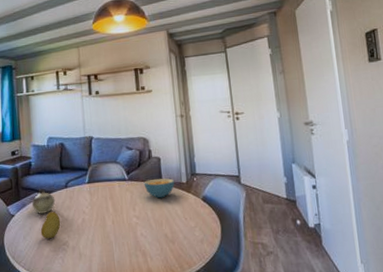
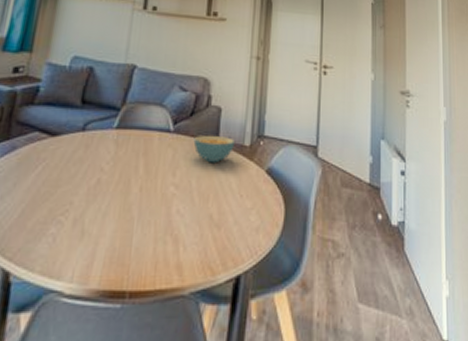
teapot: present [31,188,56,215] -> none [25,126,64,166]
fruit: present [40,211,61,238] -> none [29,163,65,202]

